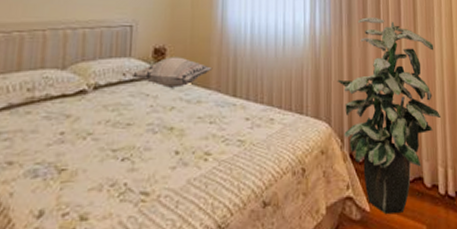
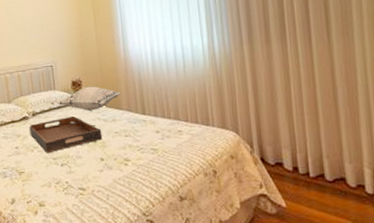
serving tray: none [85,93,182,143] -> present [29,115,103,154]
indoor plant: present [337,17,442,214] -> none [241,30,367,209]

